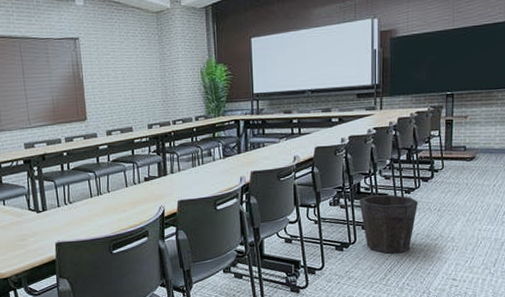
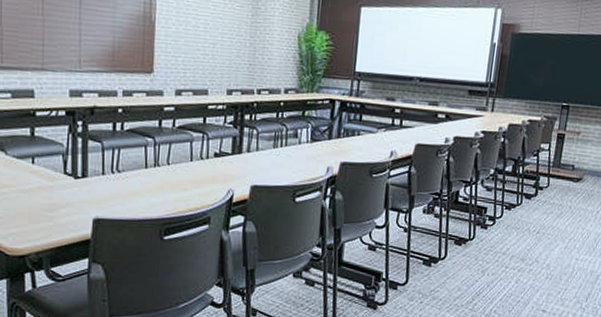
waste bin: present [359,194,419,254] -> none [455,207,518,275]

